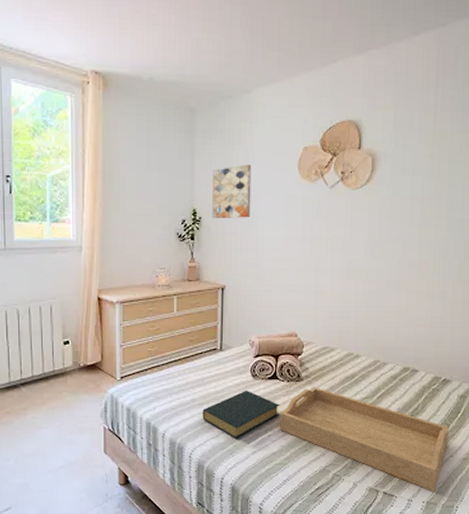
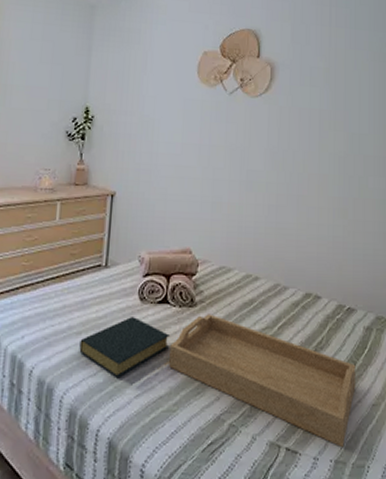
wall art: present [212,164,252,219] -> none [106,64,150,120]

